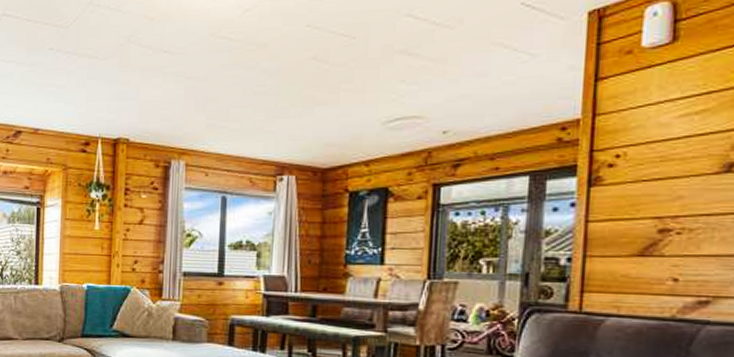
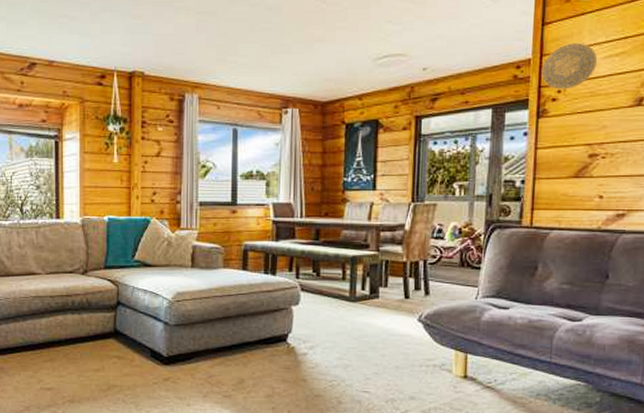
decorative plate: none [593,99,669,154] -> present [540,42,597,90]

